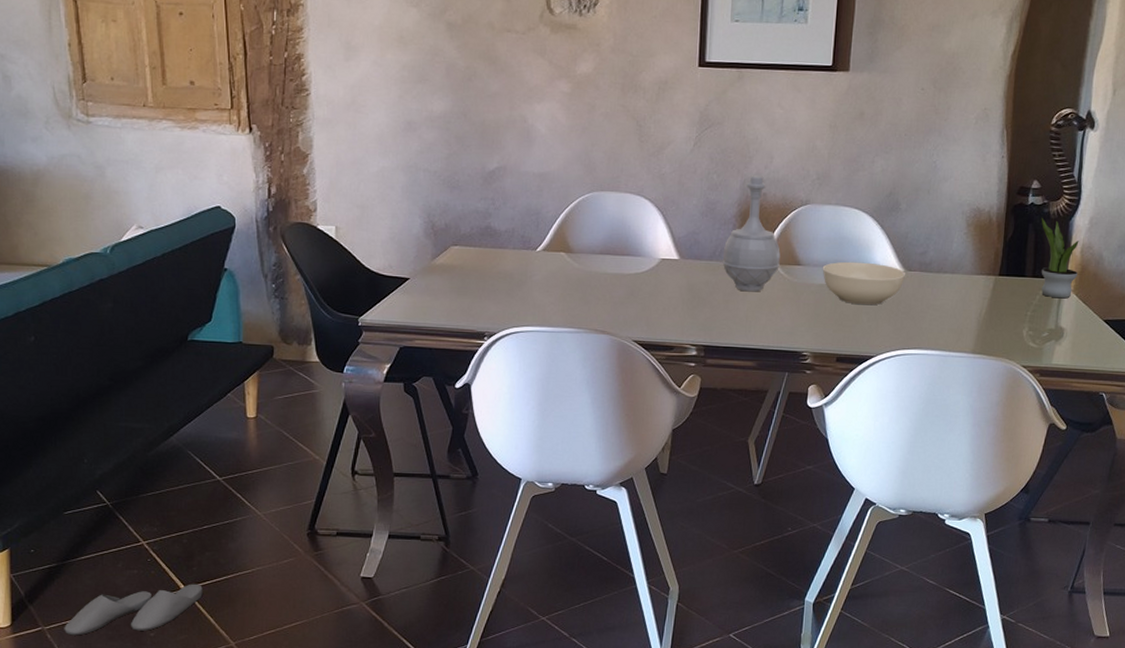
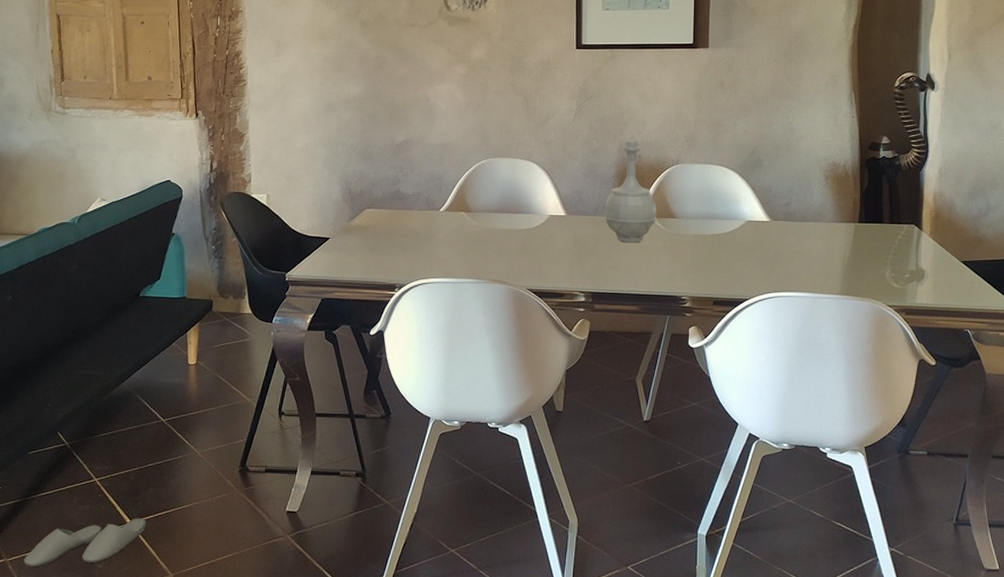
bowl: present [822,261,906,305] -> none [695,213,773,253]
potted plant: present [1041,217,1079,299] -> none [893,169,932,242]

